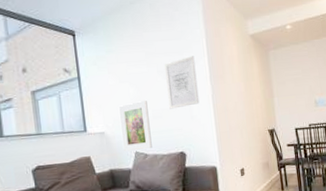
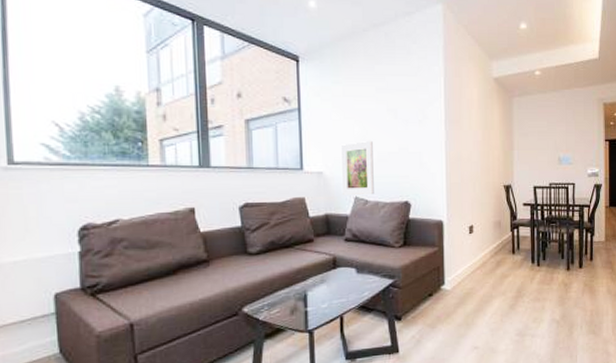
wall art: present [164,56,200,109] -> none [396,96,431,153]

